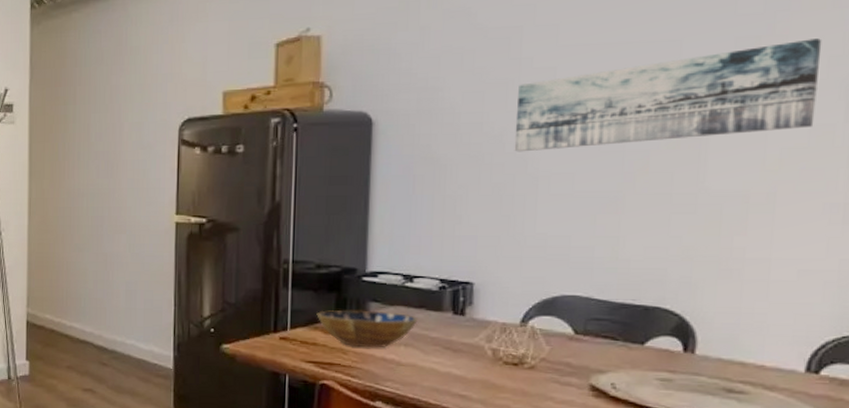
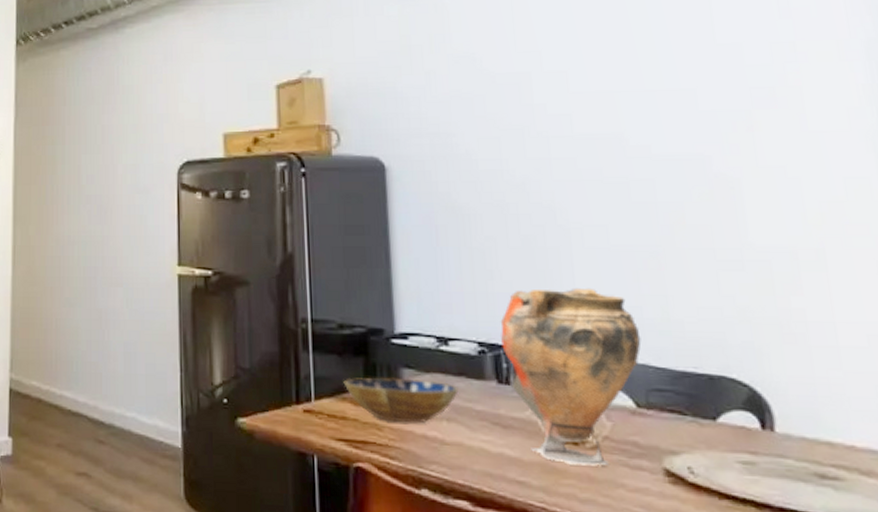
vase: none [461,230,589,383] -> present [500,287,641,466]
wall art: present [514,38,822,152] -> none [535,90,848,202]

